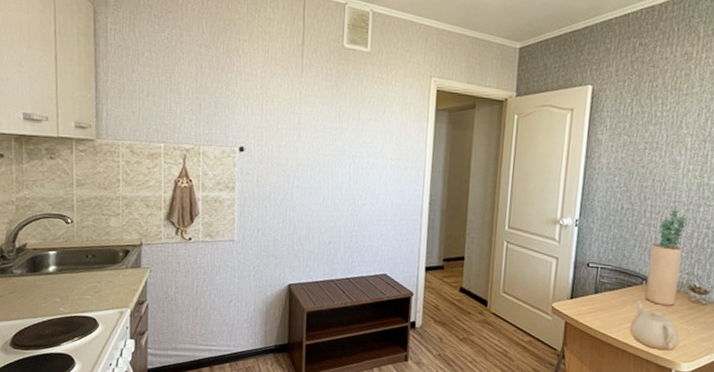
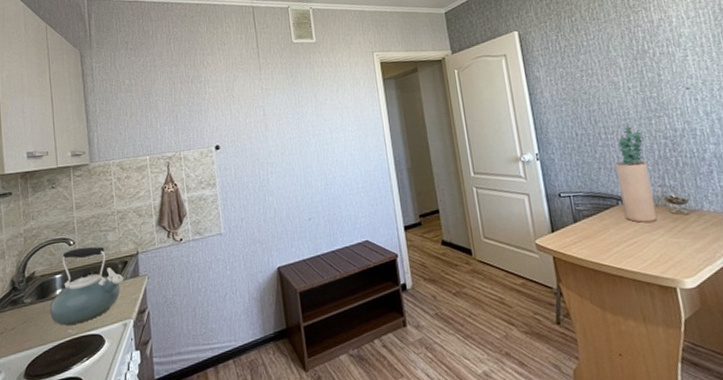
kettle: none [41,228,123,304] -> present [50,246,123,325]
teapot: present [629,300,680,350] -> none [617,222,676,270]

